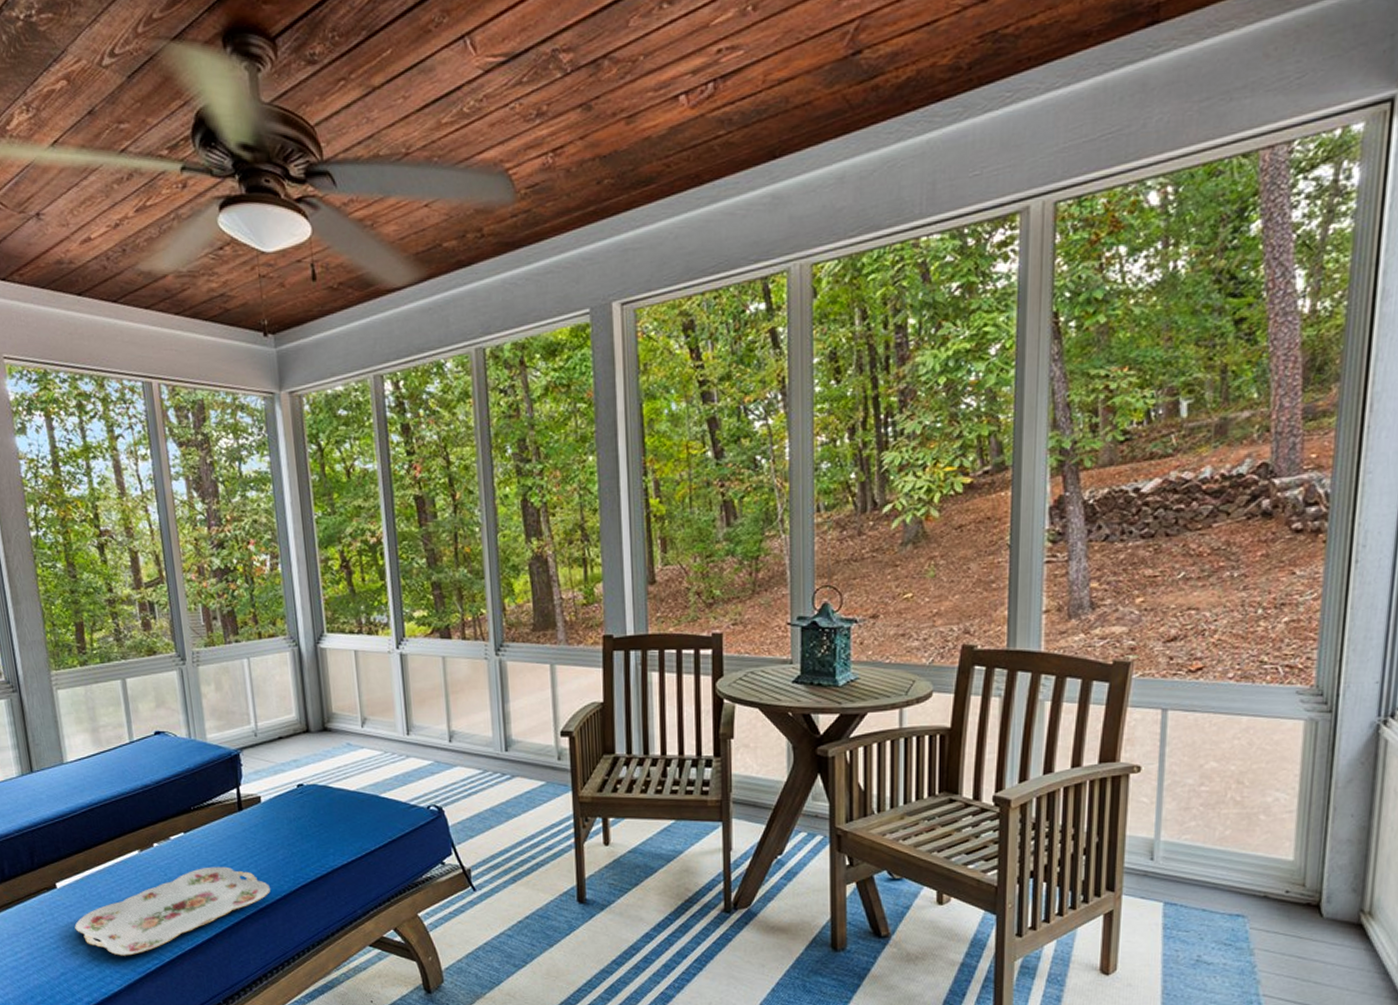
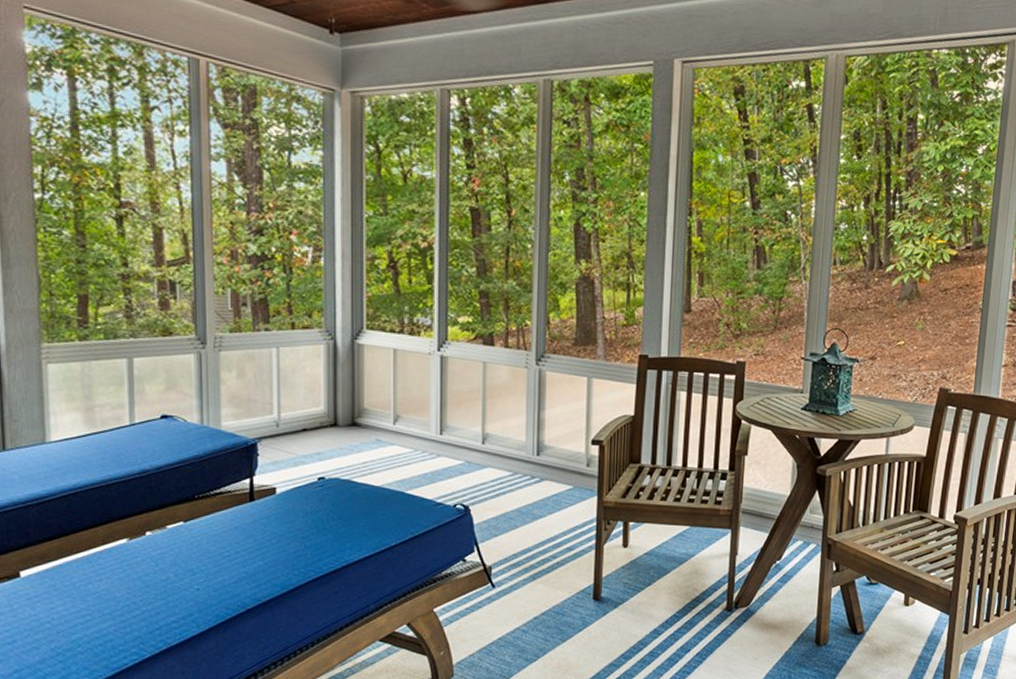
serving tray: present [74,866,270,956] -> none [38,558,276,651]

